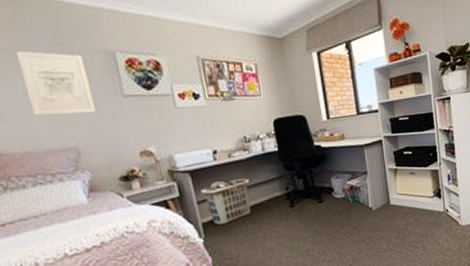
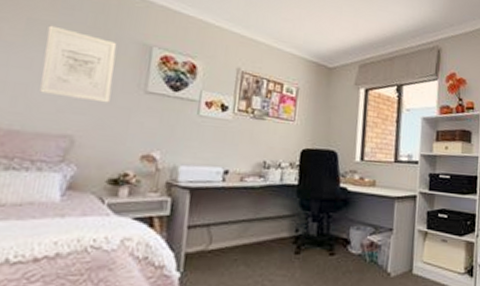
clothes hamper: present [200,178,251,225] -> none [195,204,257,259]

